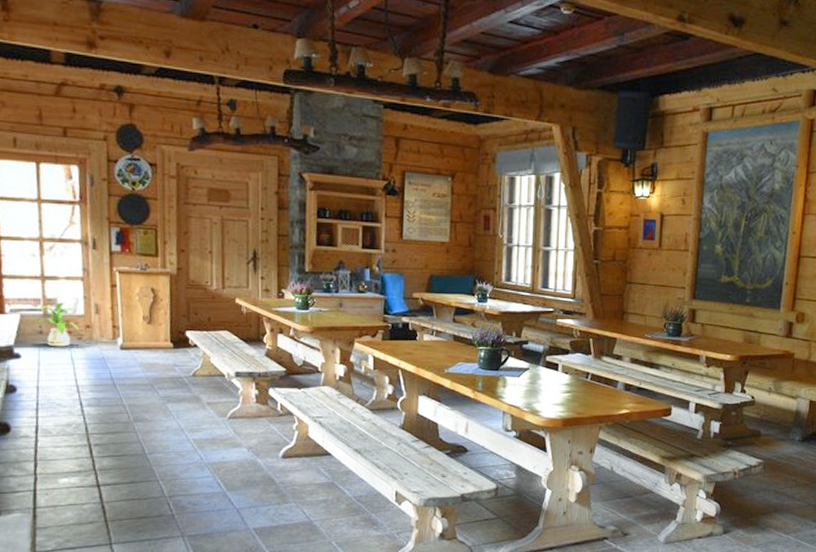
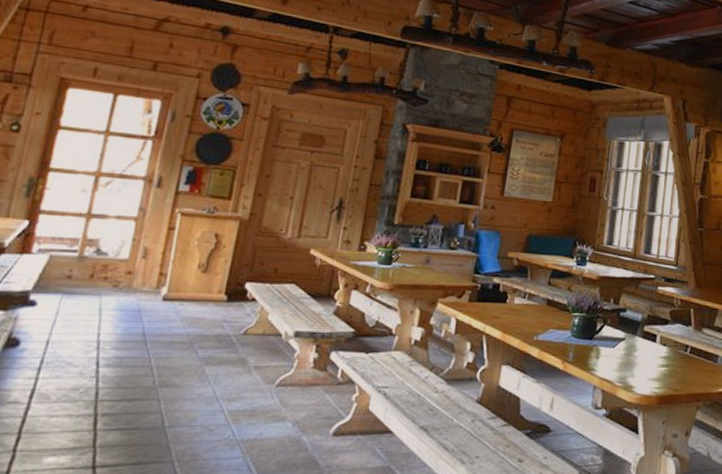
house plant: present [36,302,80,347] -> none [69,243,124,295]

